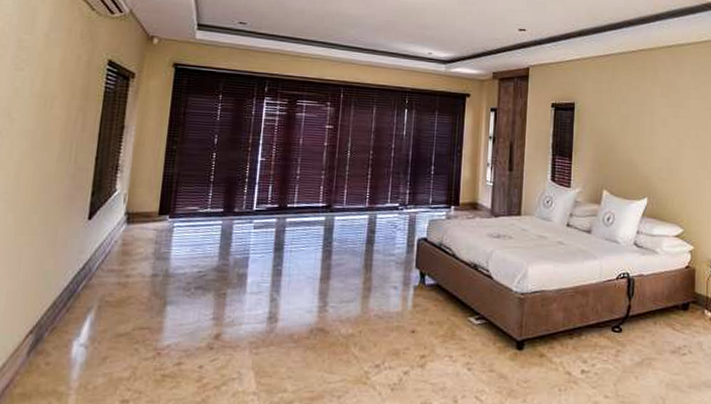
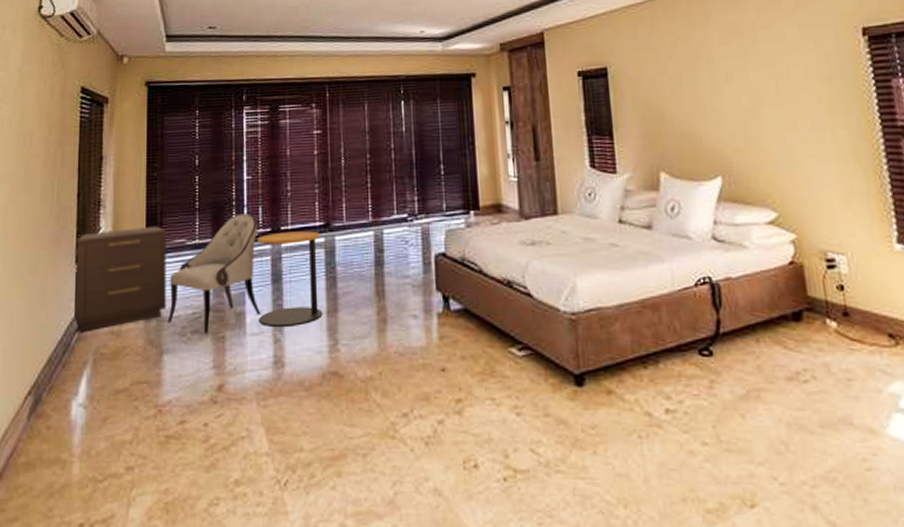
dresser: none [80,193,180,282] -> present [73,226,167,334]
armchair: none [173,189,267,290] -> present [167,213,261,334]
side table: none [259,208,321,289] -> present [257,231,323,327]

